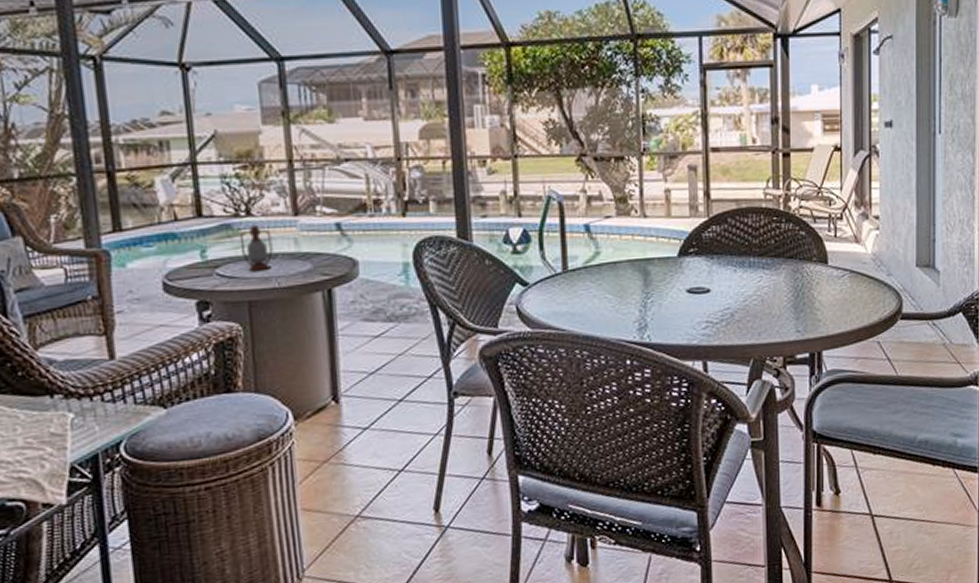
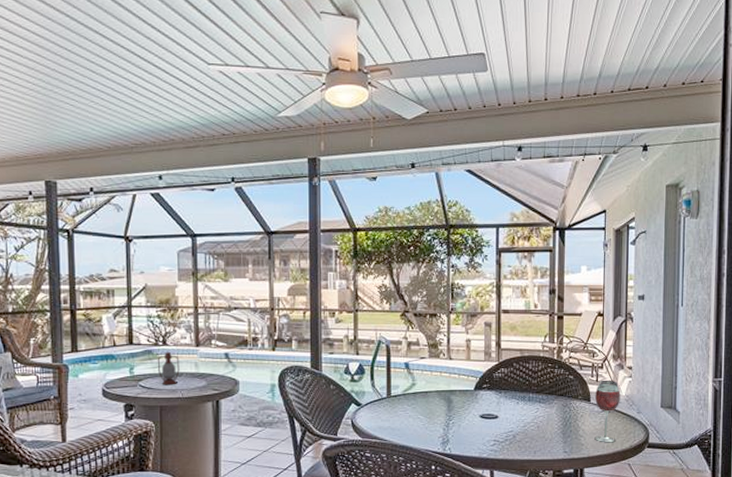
wineglass: none [834,234,866,317] -> present [594,380,621,443]

